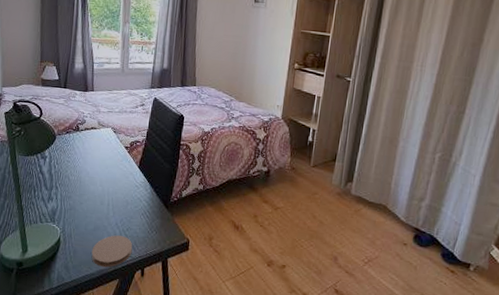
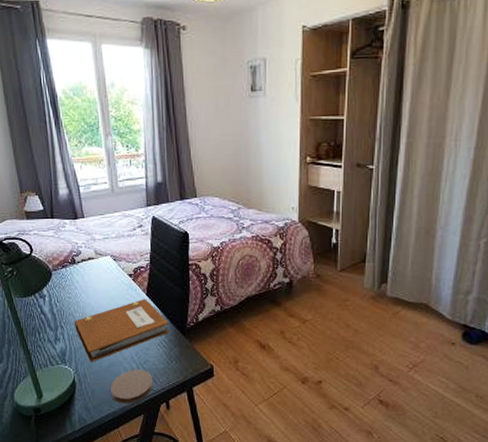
notebook: none [68,170,155,224] -> present [74,299,169,362]

